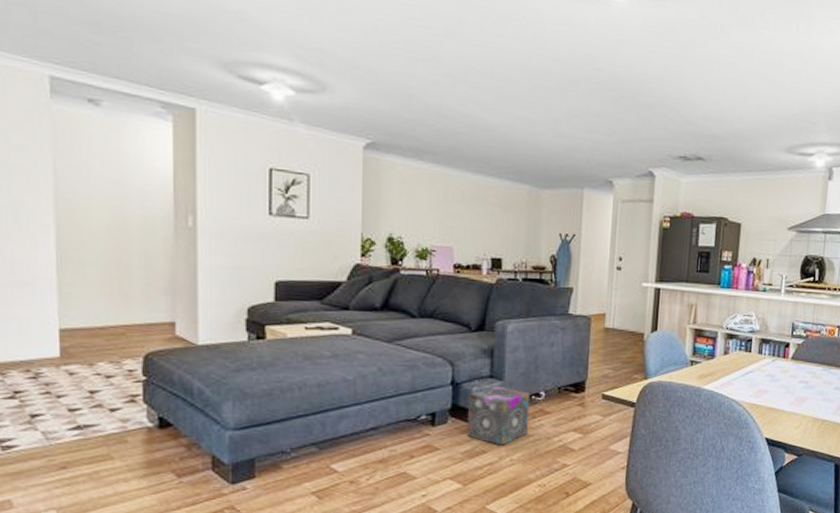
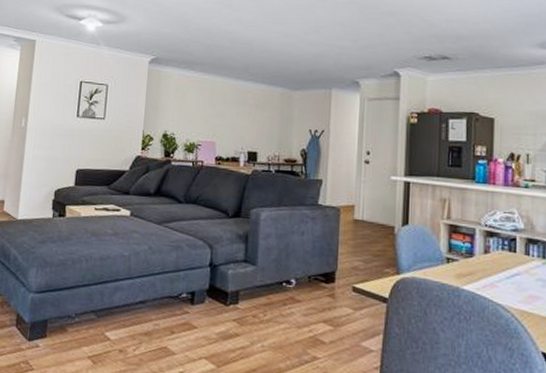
speaker: present [467,386,530,446] -> none [222,270,282,331]

